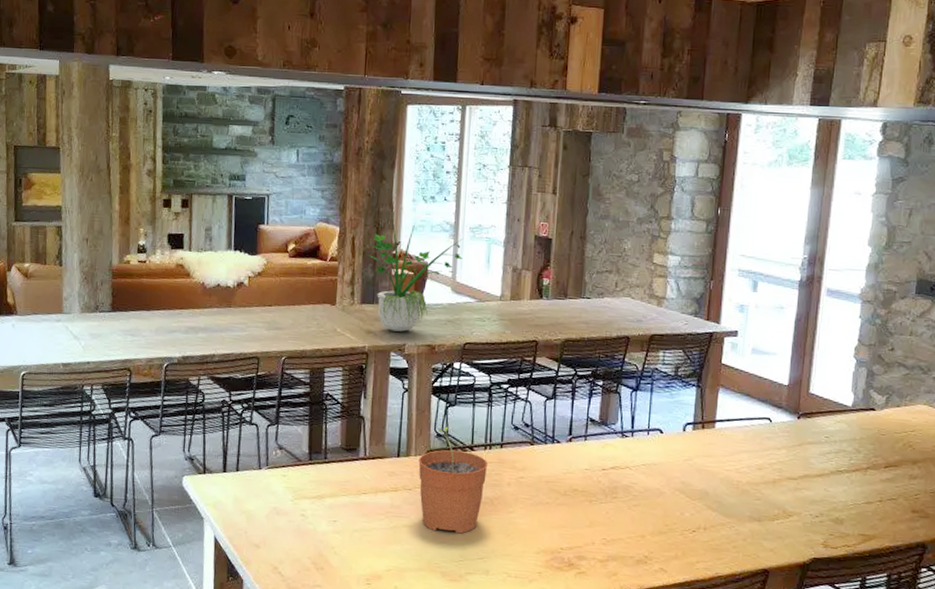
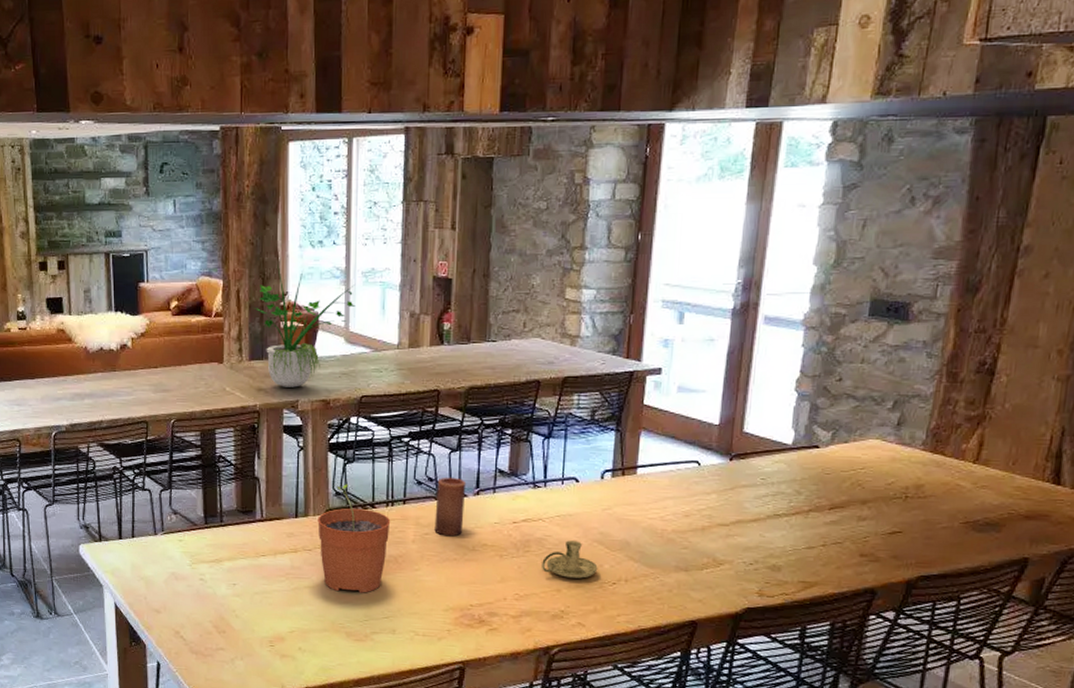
candle: none [529,423,560,481] -> present [434,477,467,537]
candlestick: none [628,488,679,526] -> present [542,540,598,579]

